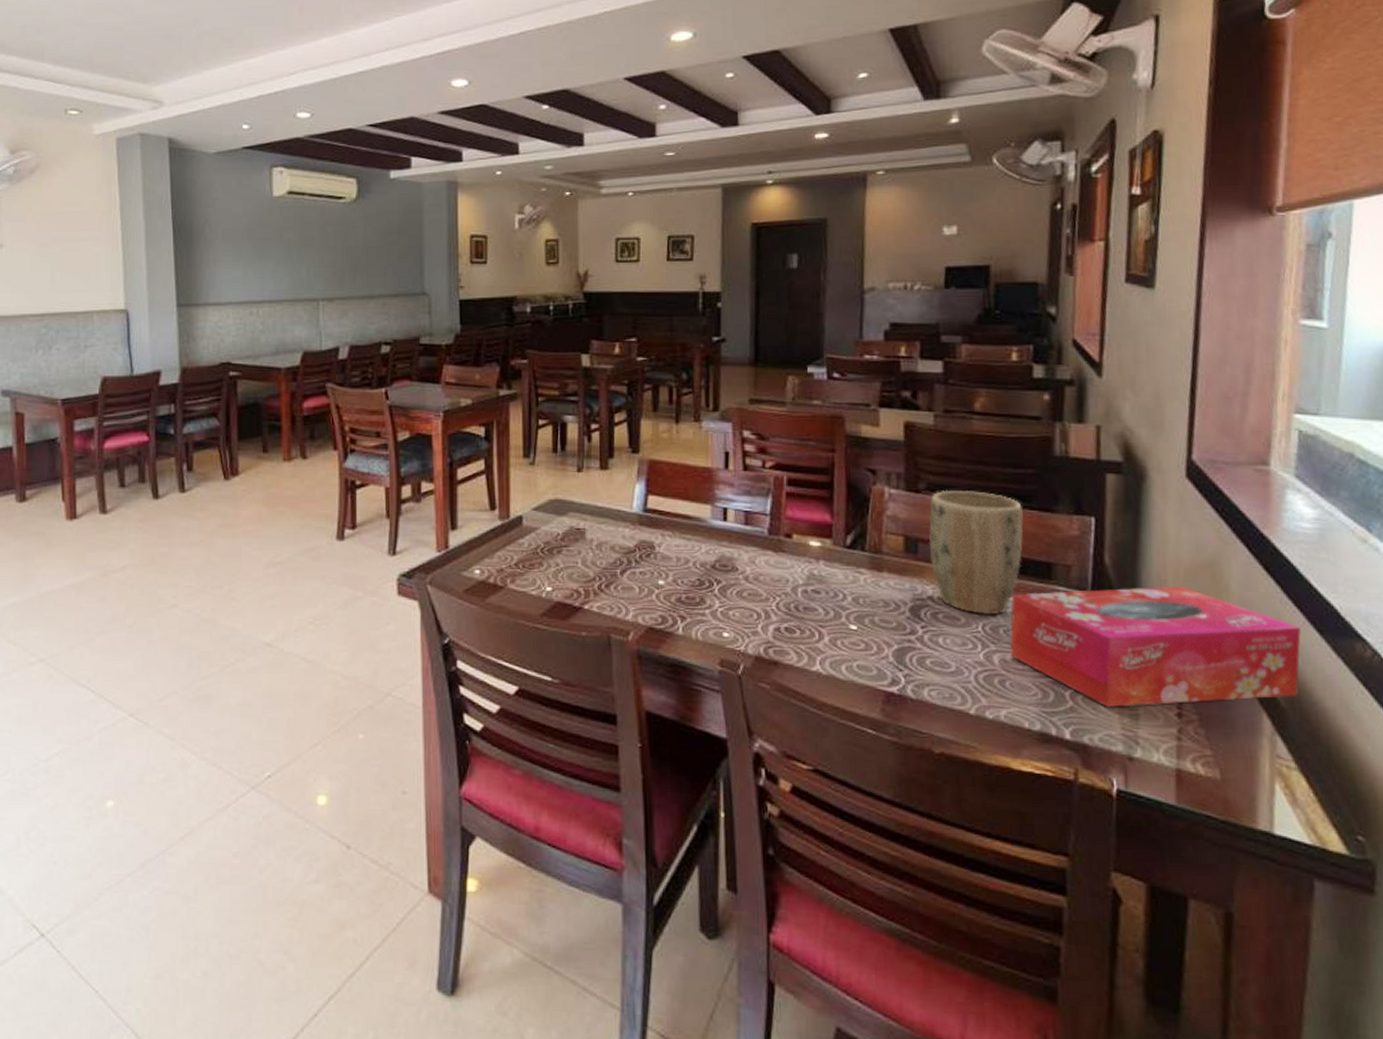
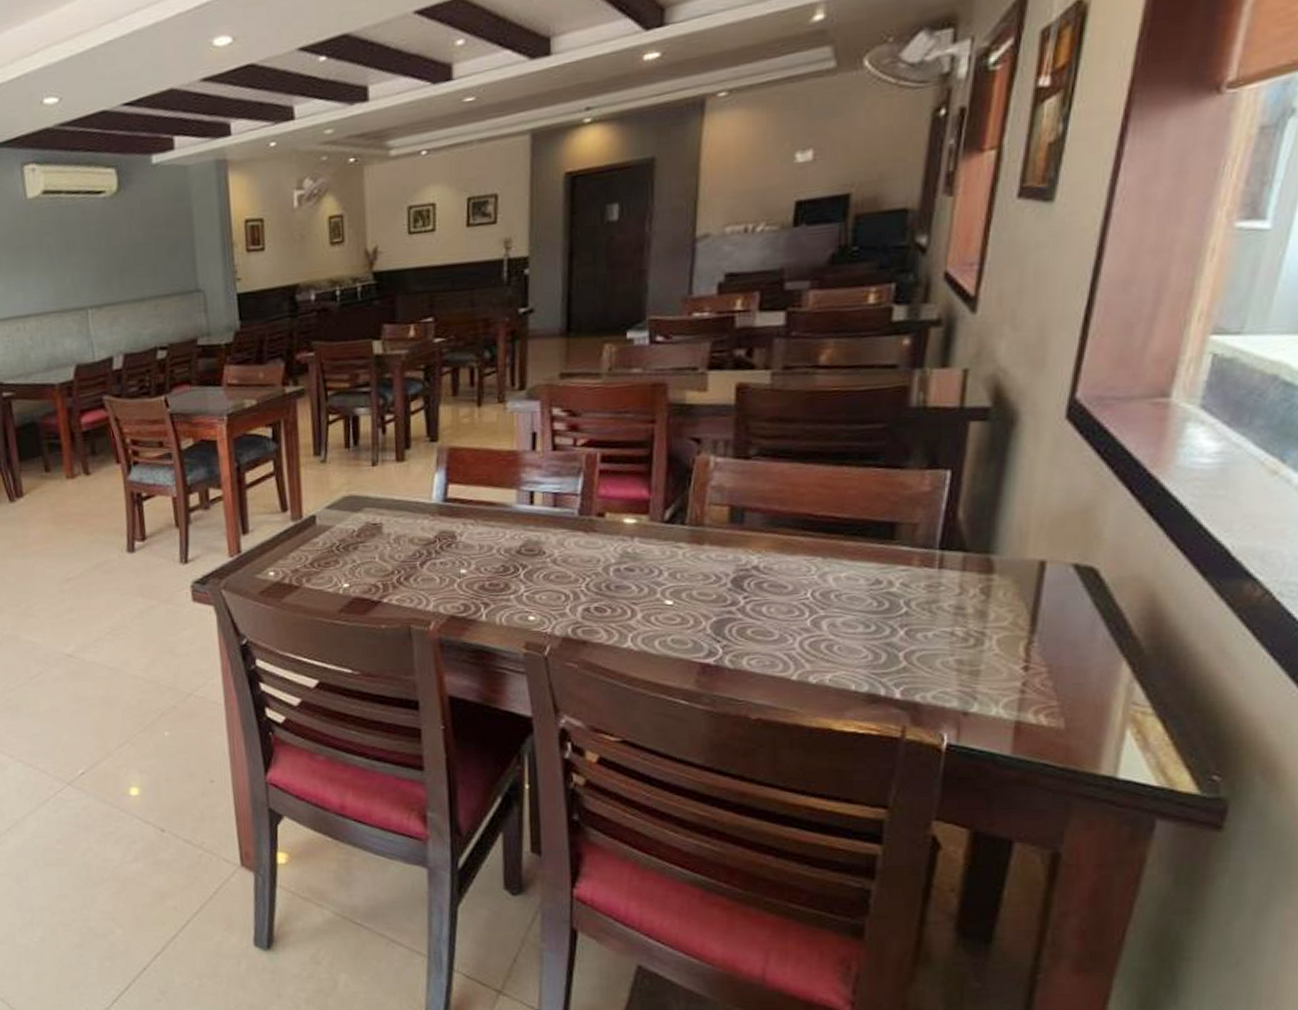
plant pot: present [928,489,1024,616] -> none [757,452,867,582]
tissue box: present [1010,585,1301,707] -> none [841,536,1180,665]

